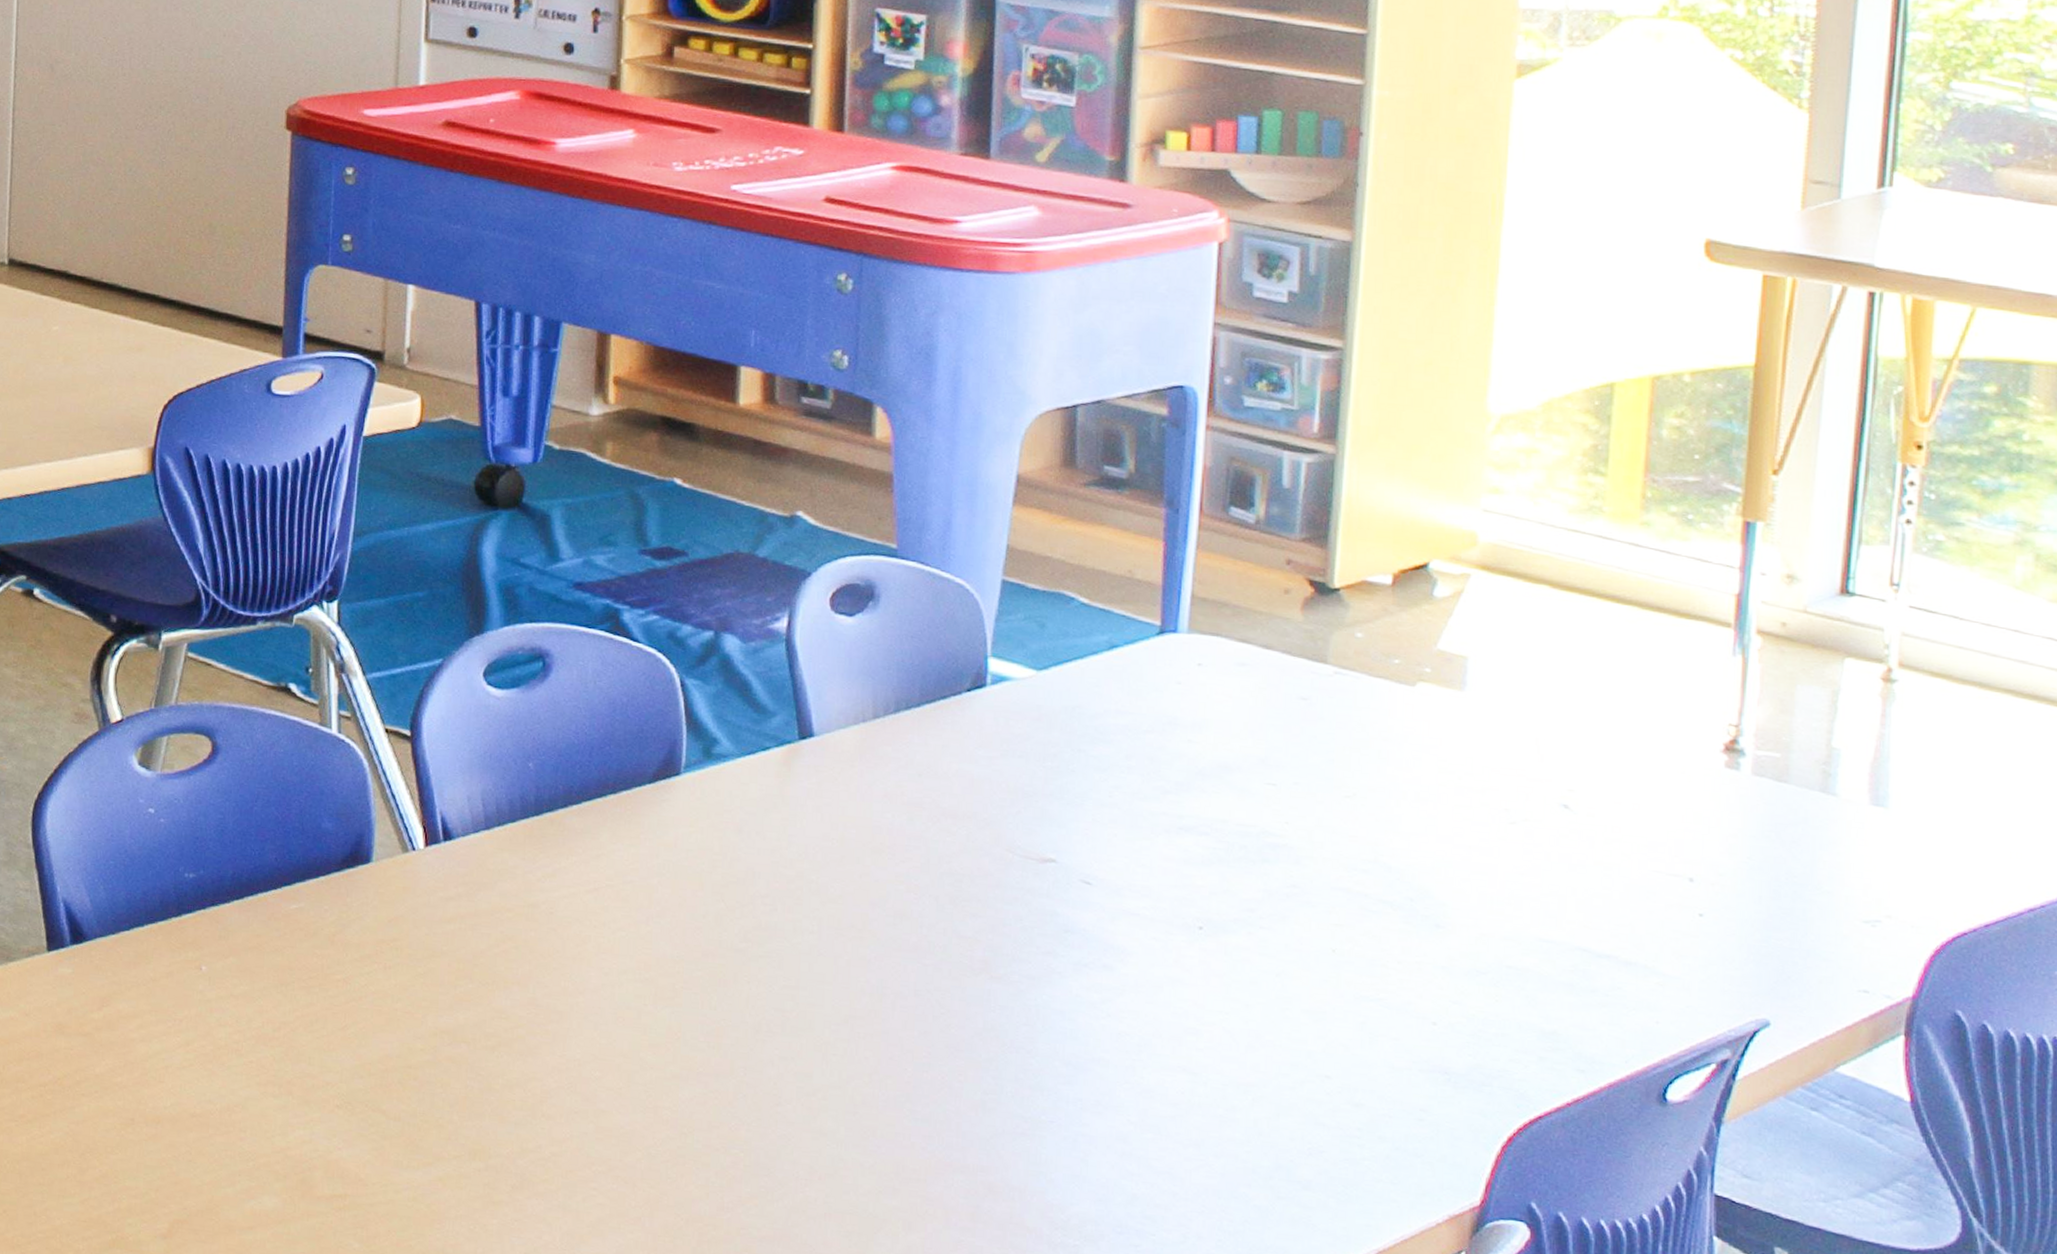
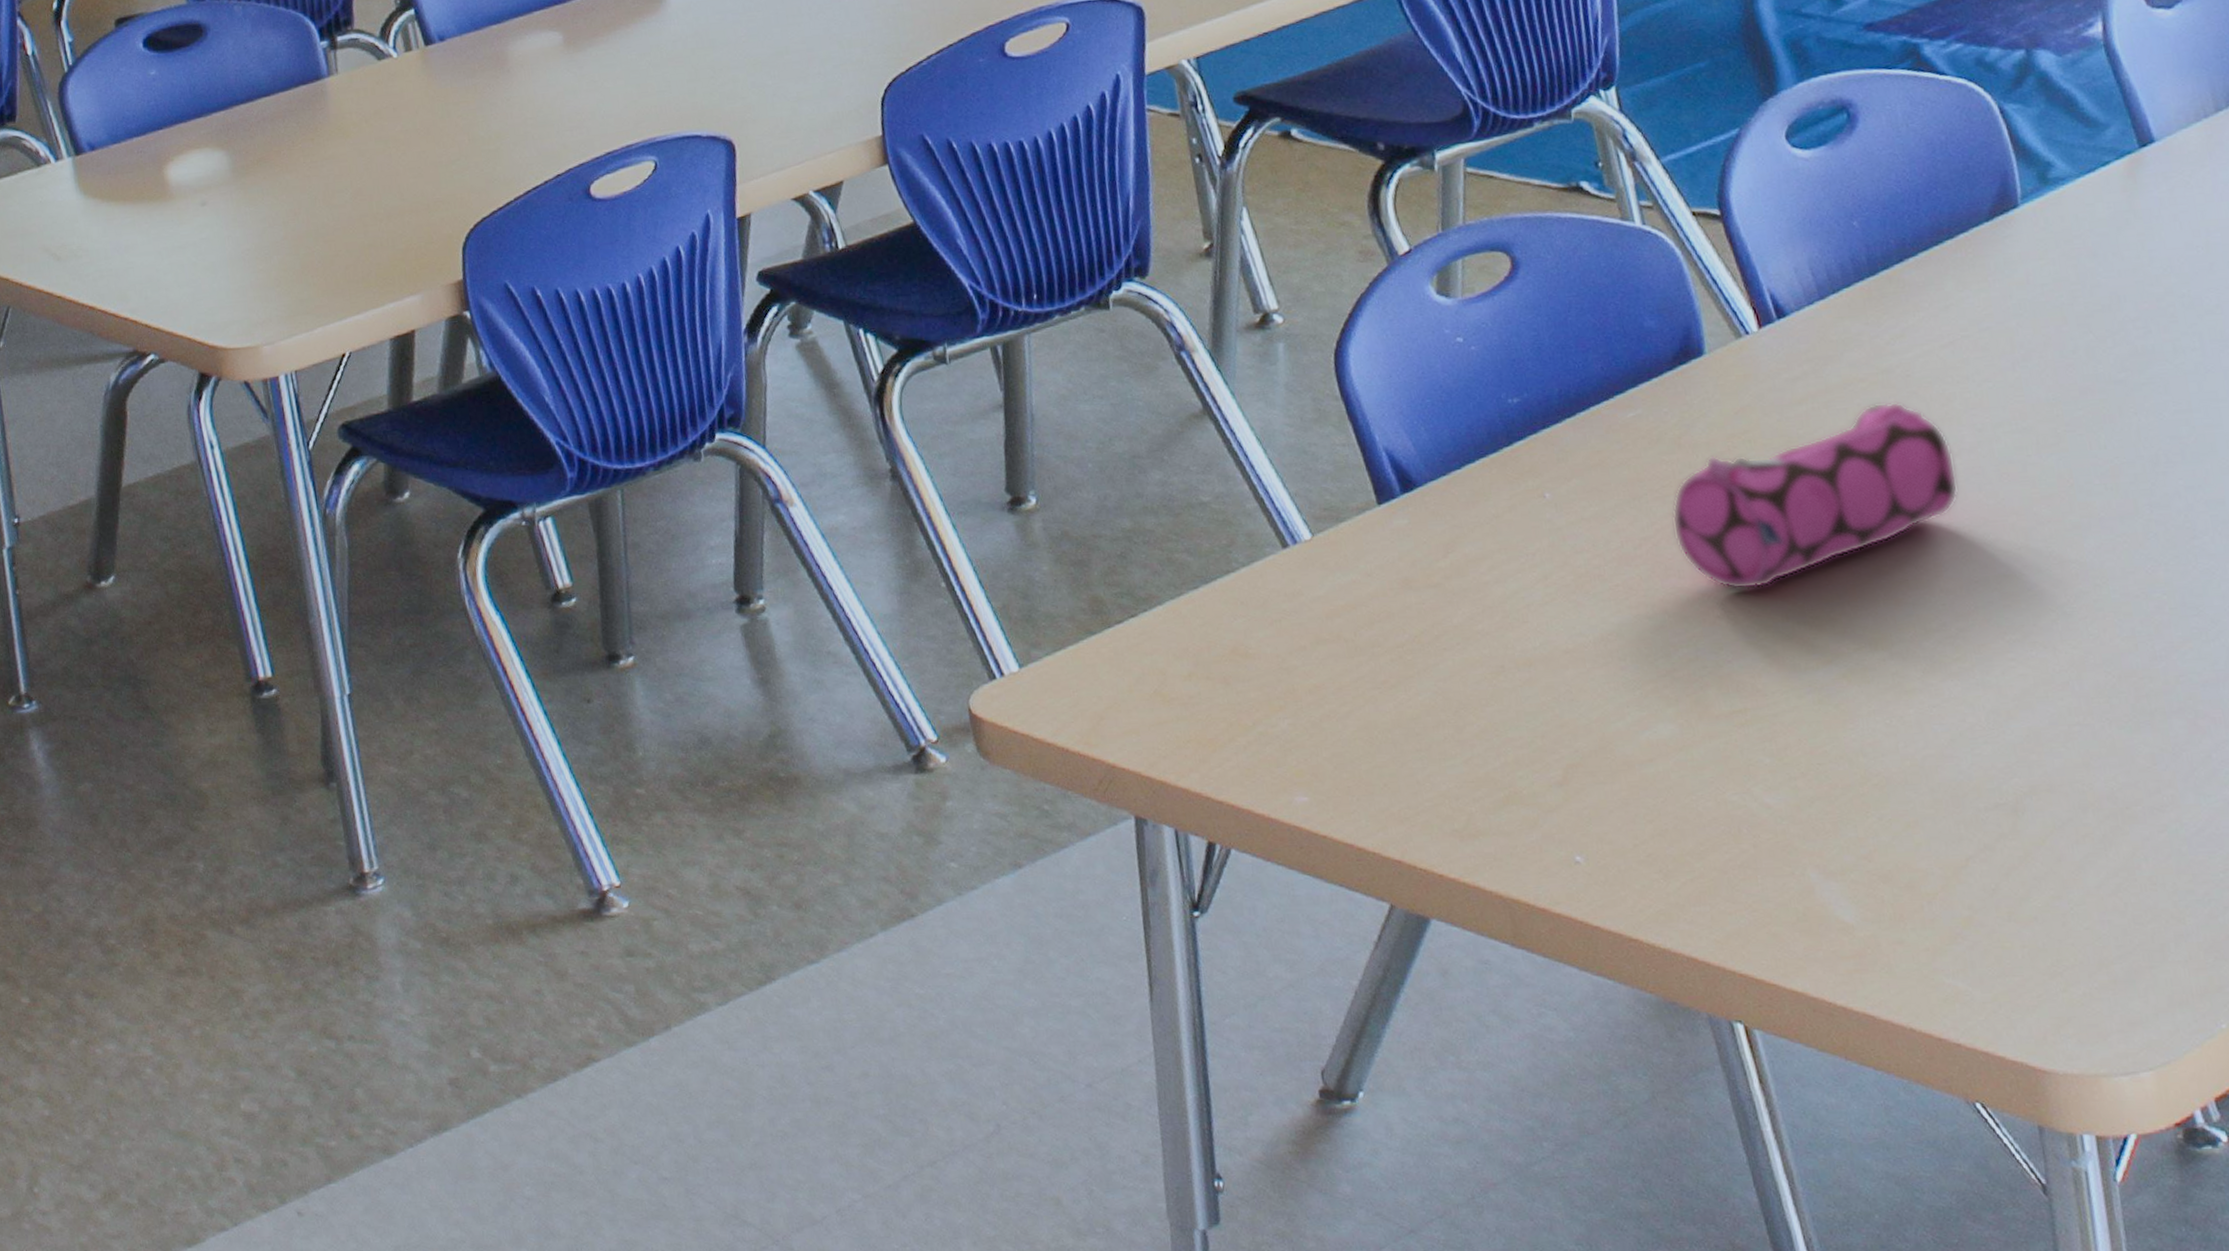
pencil case: none [312,933,578,1086] -> present [1671,401,1959,590]

